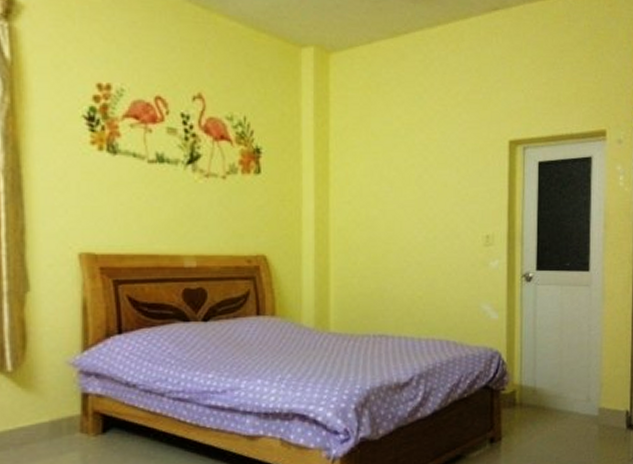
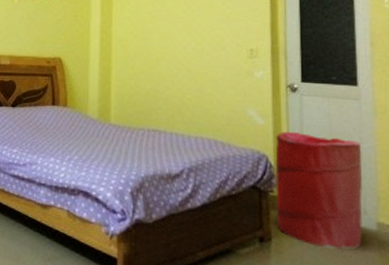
laundry hamper: none [507,324,590,441] -> present [275,131,363,250]

